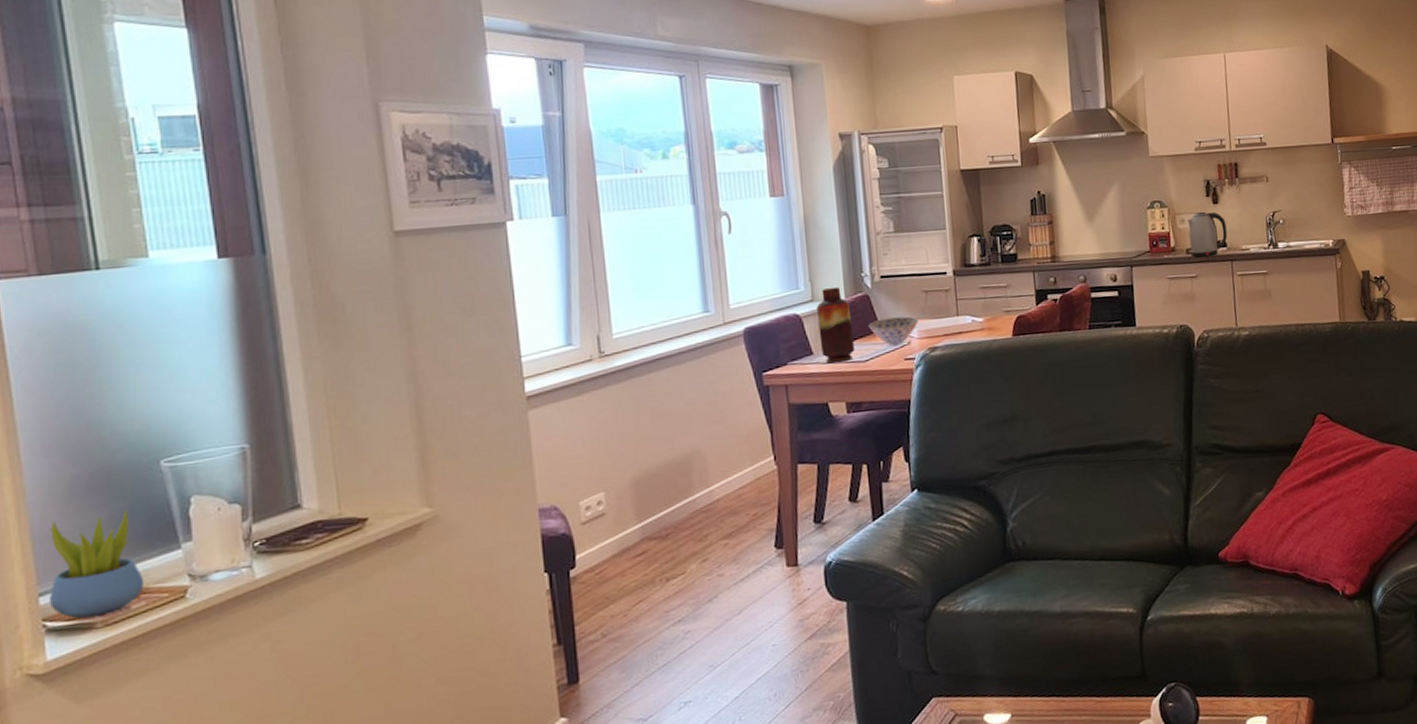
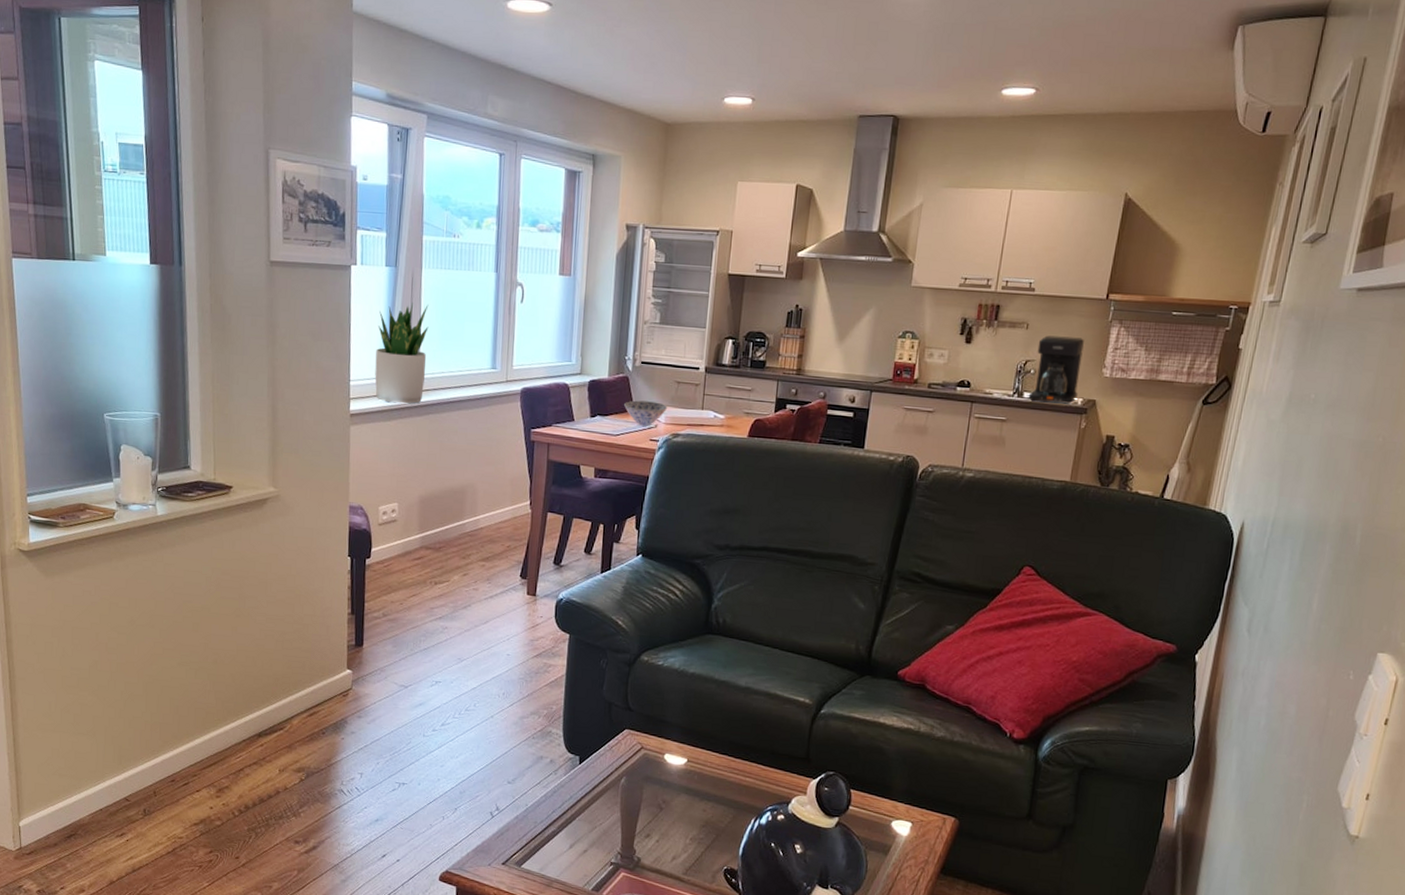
succulent plant: present [50,510,145,619] -> none [33,444,90,519]
planter: none [551,253,621,374] -> present [374,303,429,404]
vase: present [817,286,855,364] -> none [581,364,611,432]
kettle: present [1187,211,1228,257] -> none [932,348,975,394]
coffee maker: none [1280,183,1328,249] -> present [1028,335,1084,404]

